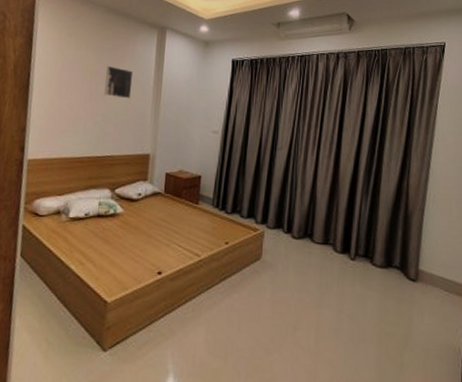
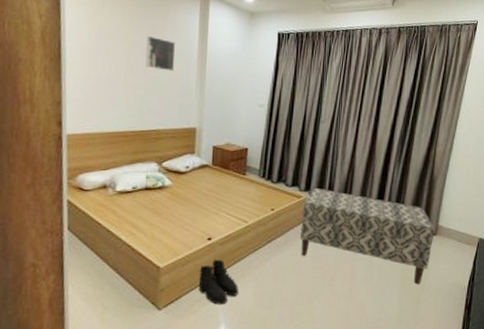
boots: none [147,296,190,351] -> present [199,259,239,305]
bench: none [257,220,415,343] -> present [300,187,435,285]

